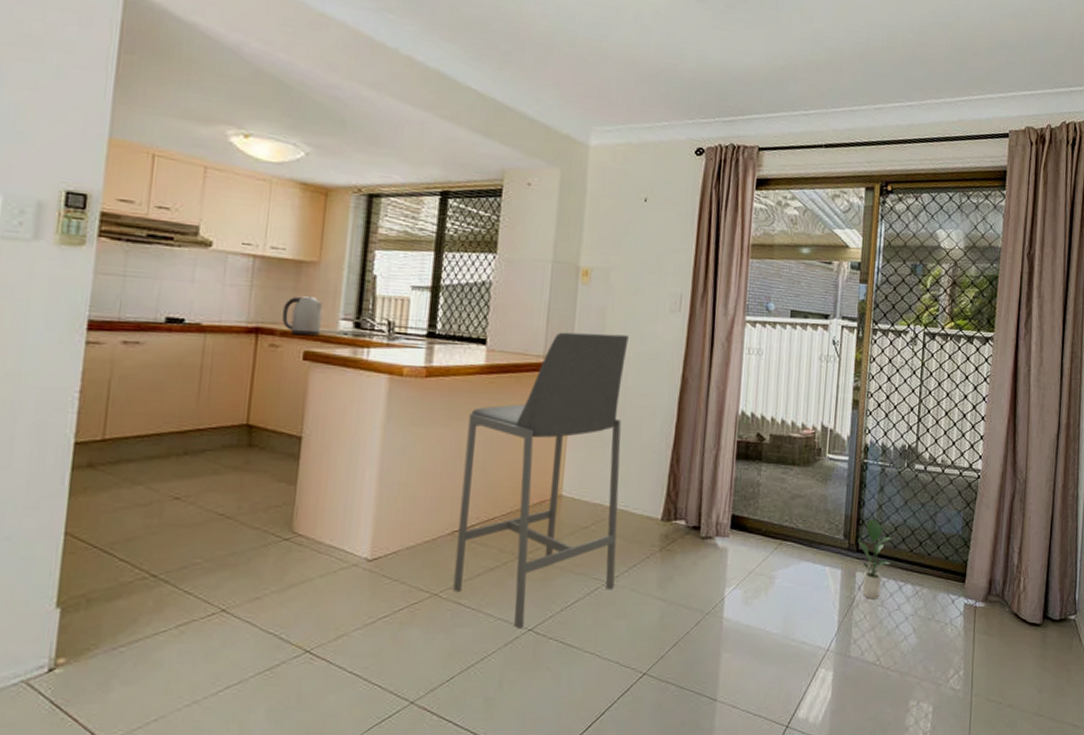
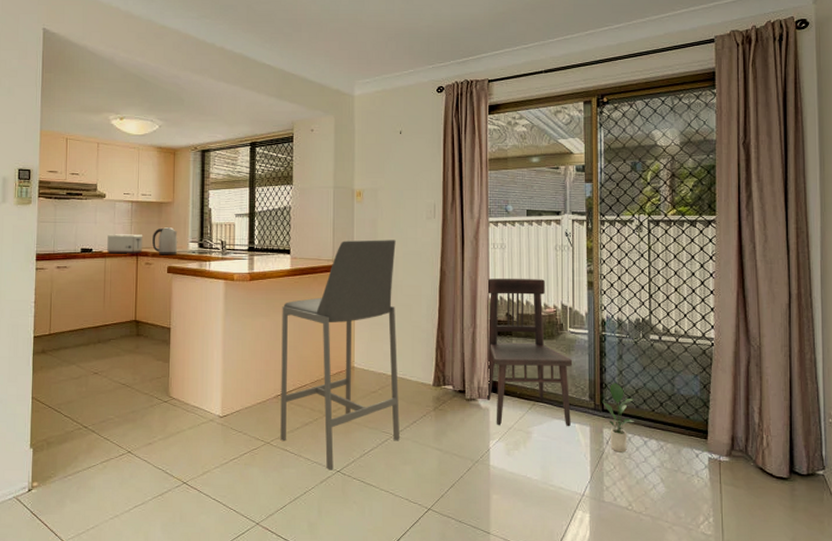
toaster: none [209,299,269,331] -> present [107,234,143,254]
dining chair: none [725,390,829,570] -> present [486,278,573,427]

